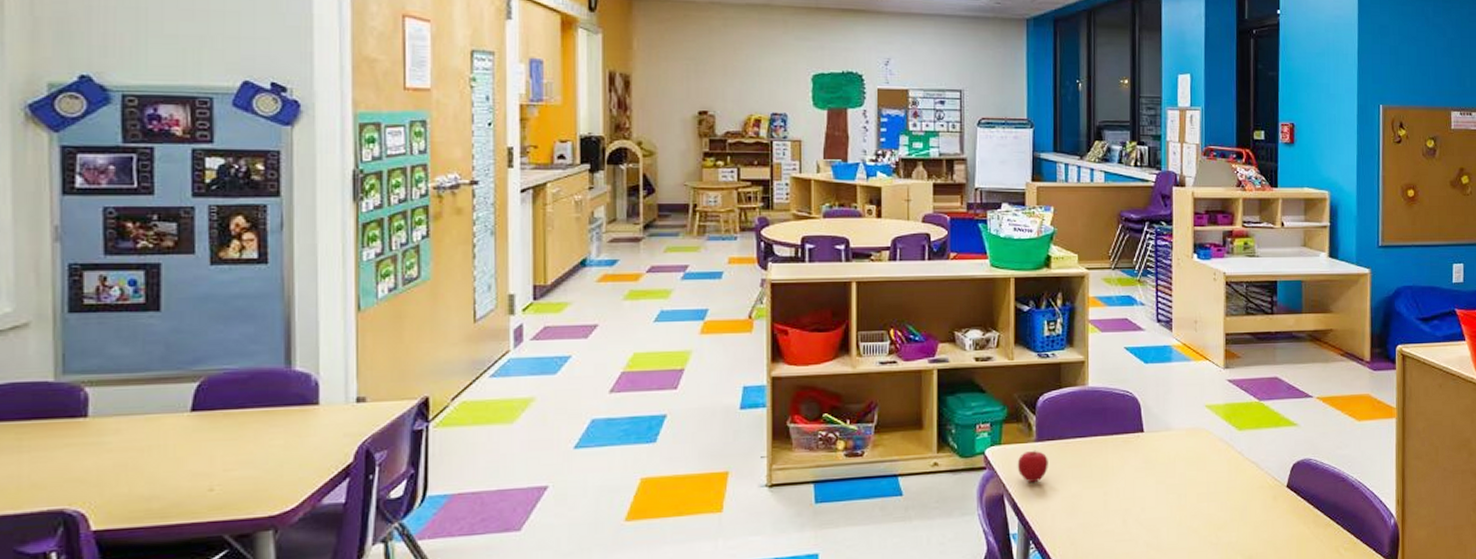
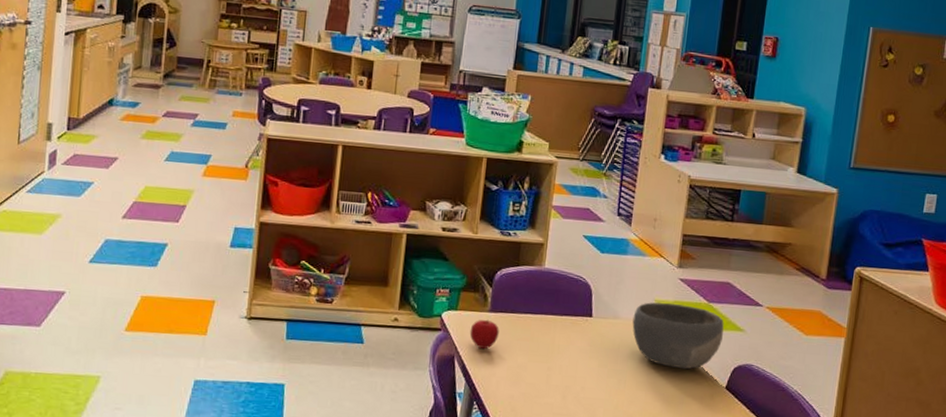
bowl: none [1185,406,1278,474] -> present [632,302,724,370]

